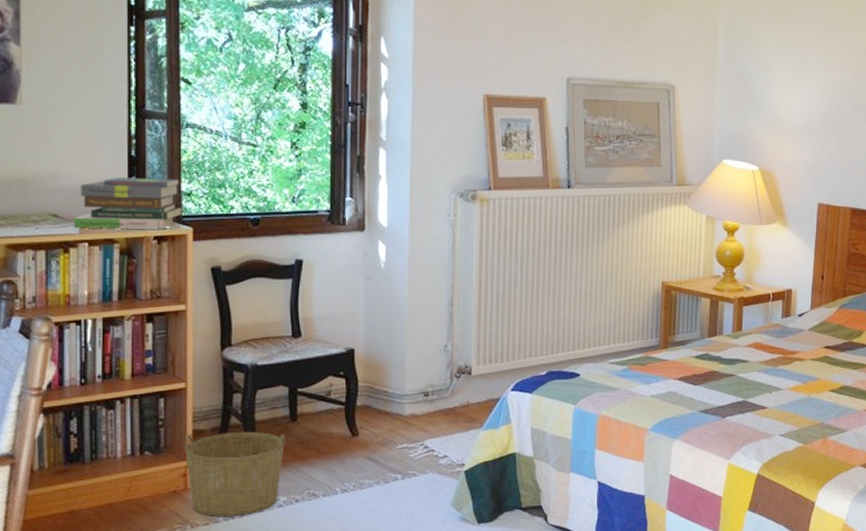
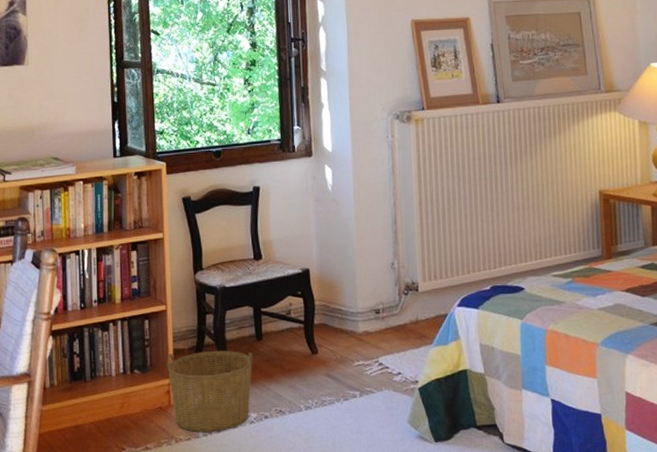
books: present [73,177,182,229] -> none [70,120,157,169]

